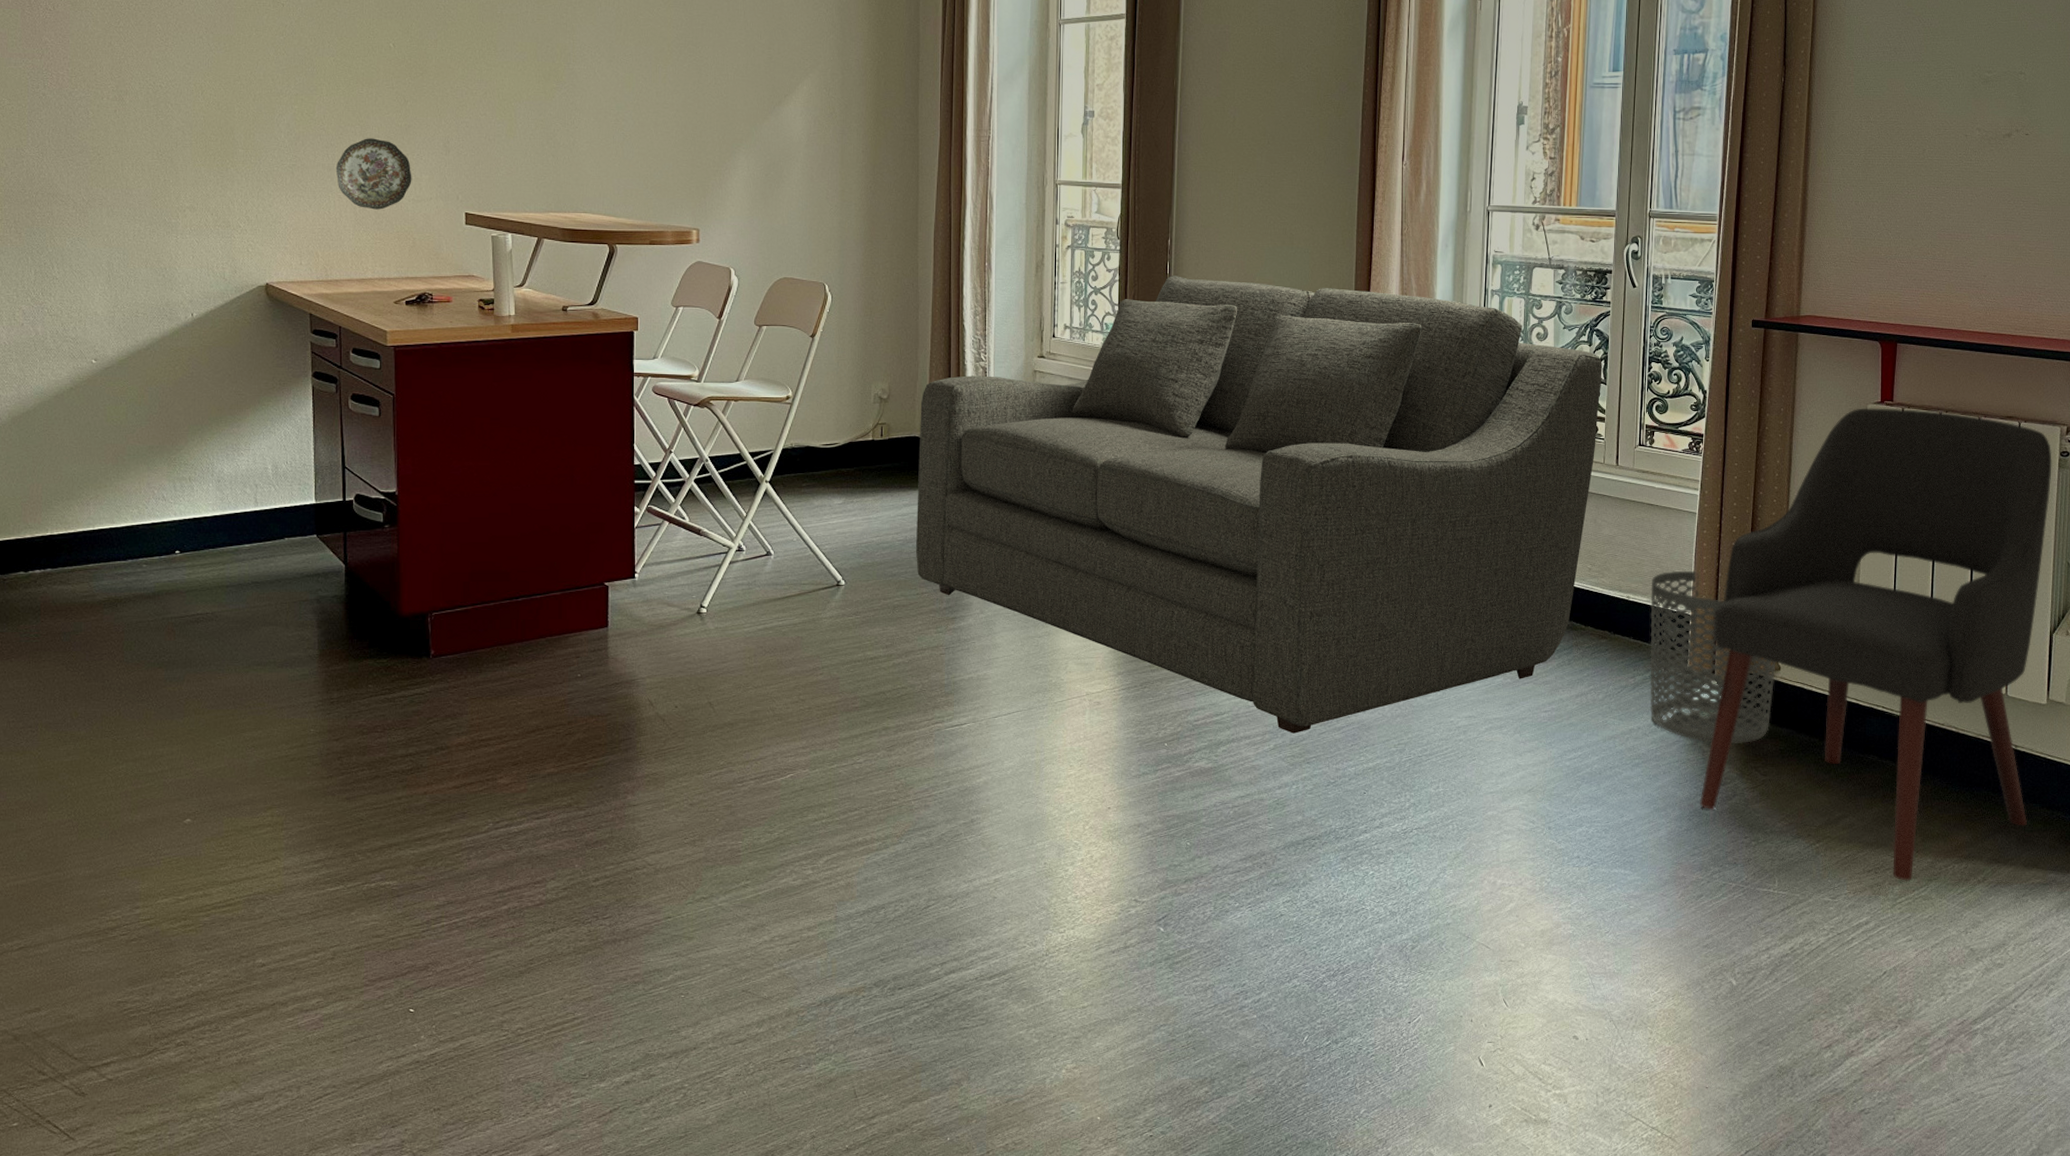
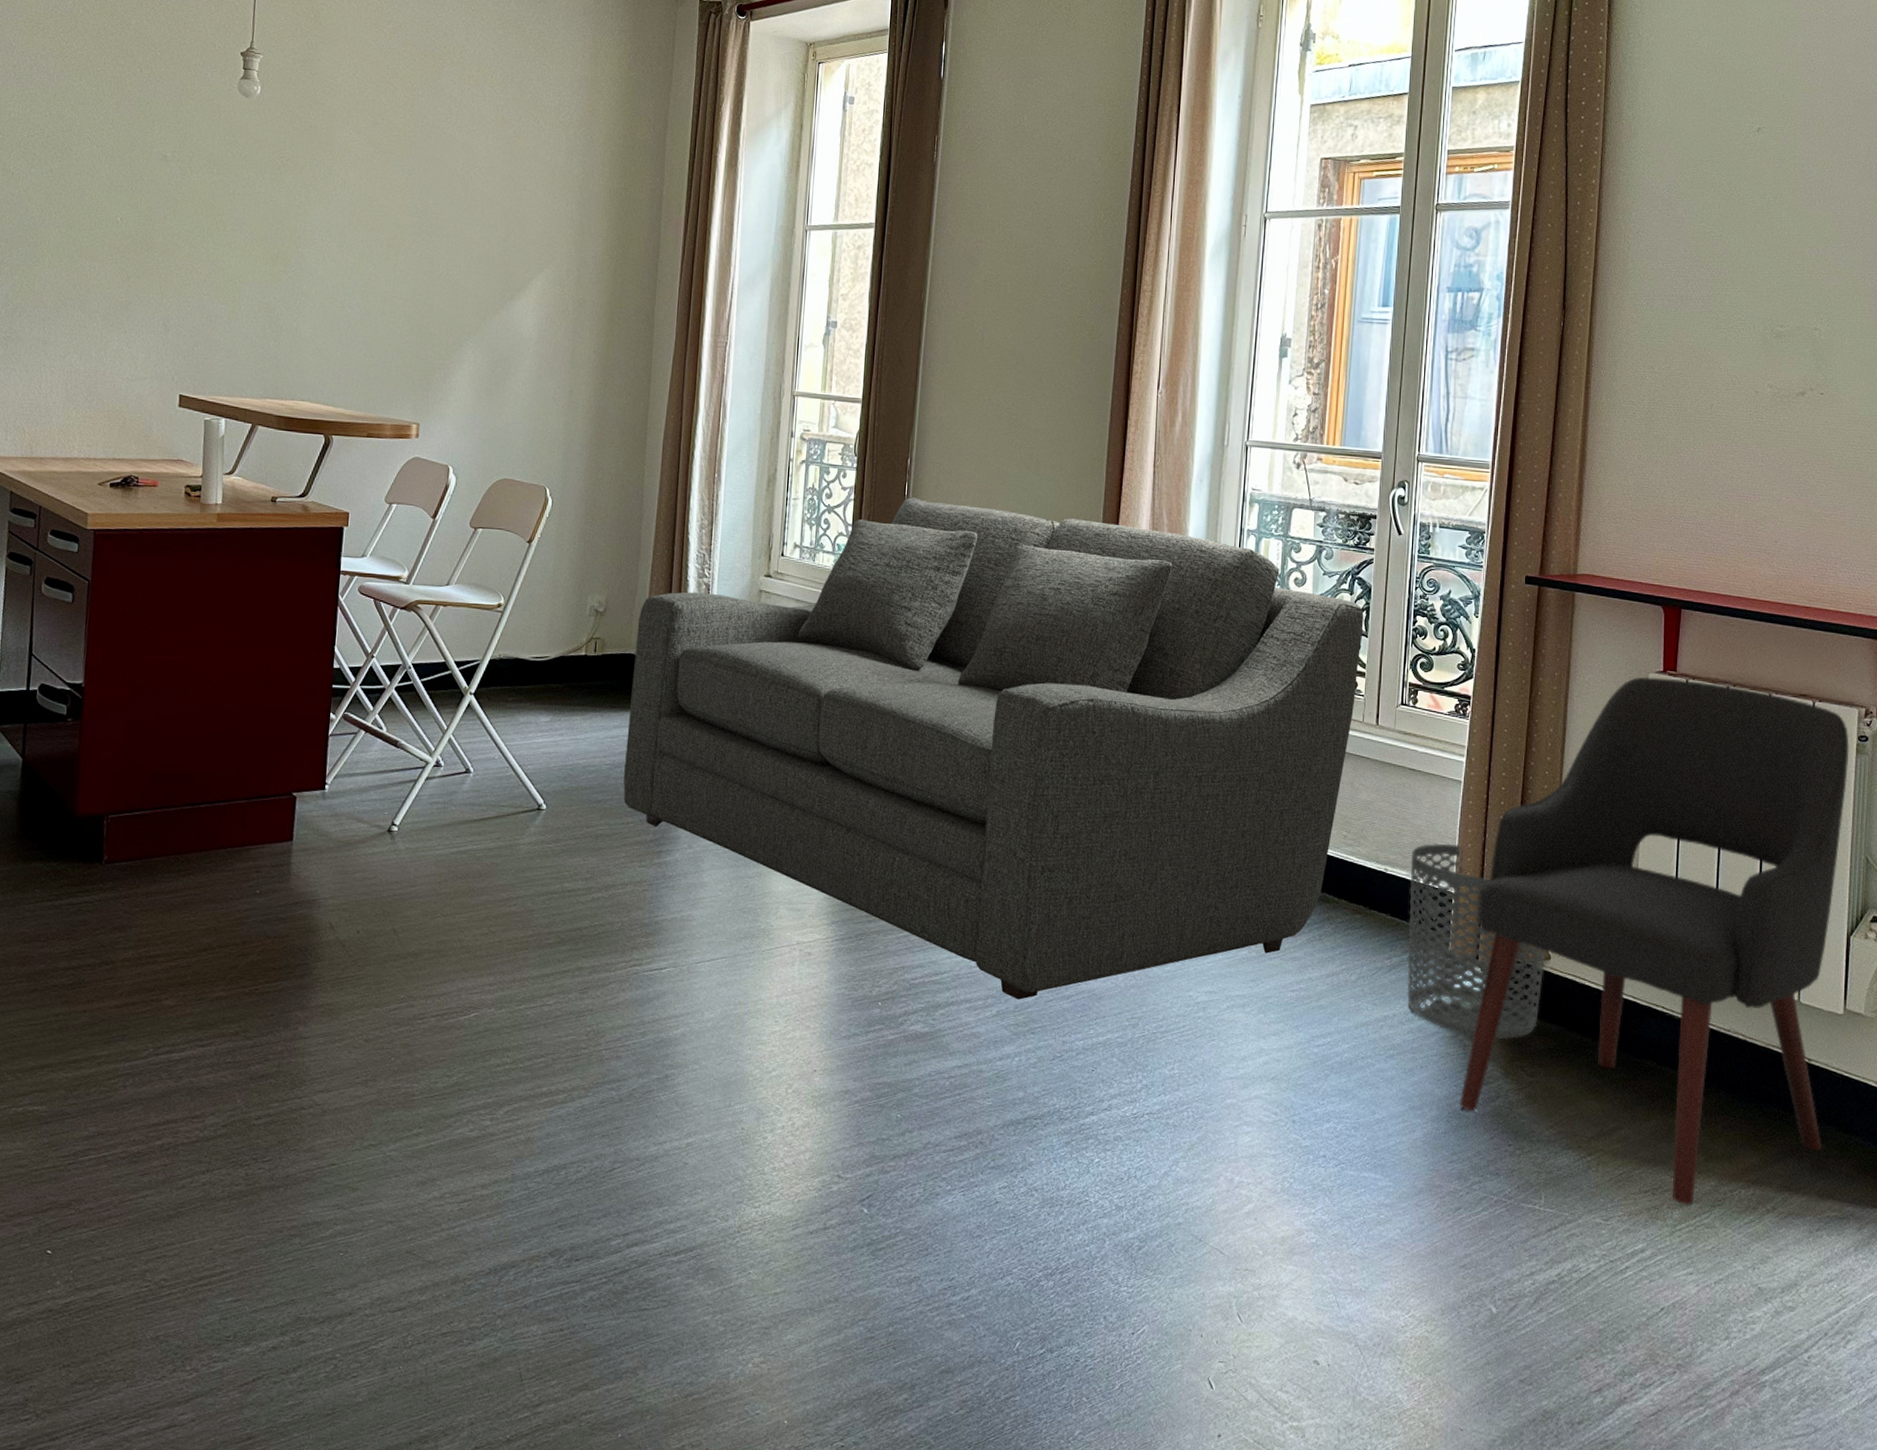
decorative plate: present [335,138,412,210] -> none [50,313,129,387]

